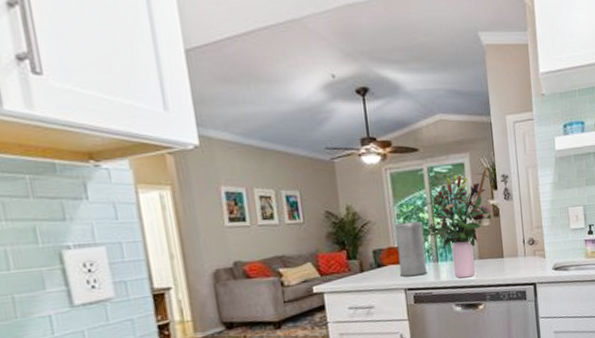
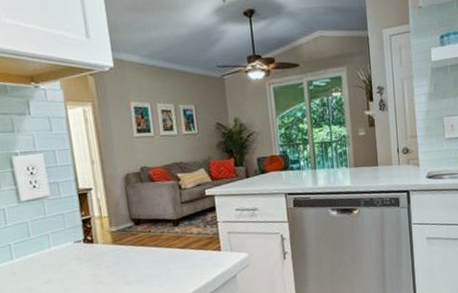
canister: present [395,221,427,277] -> none [277,131,305,183]
bouquet: present [426,167,493,279] -> none [305,80,368,185]

